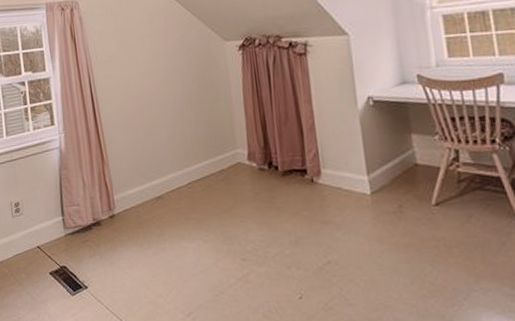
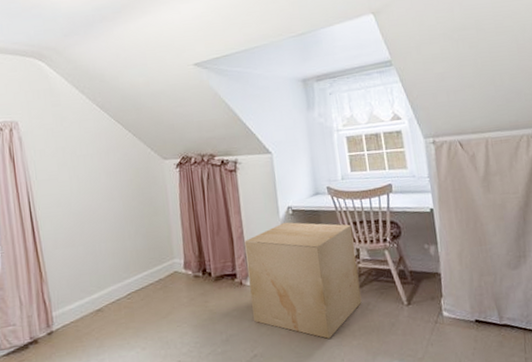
cardboard box: none [316,114,462,252] -> present [245,222,362,339]

